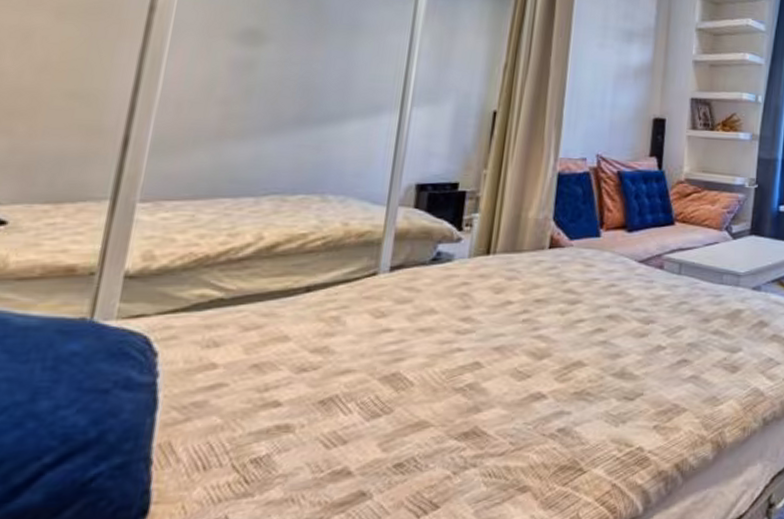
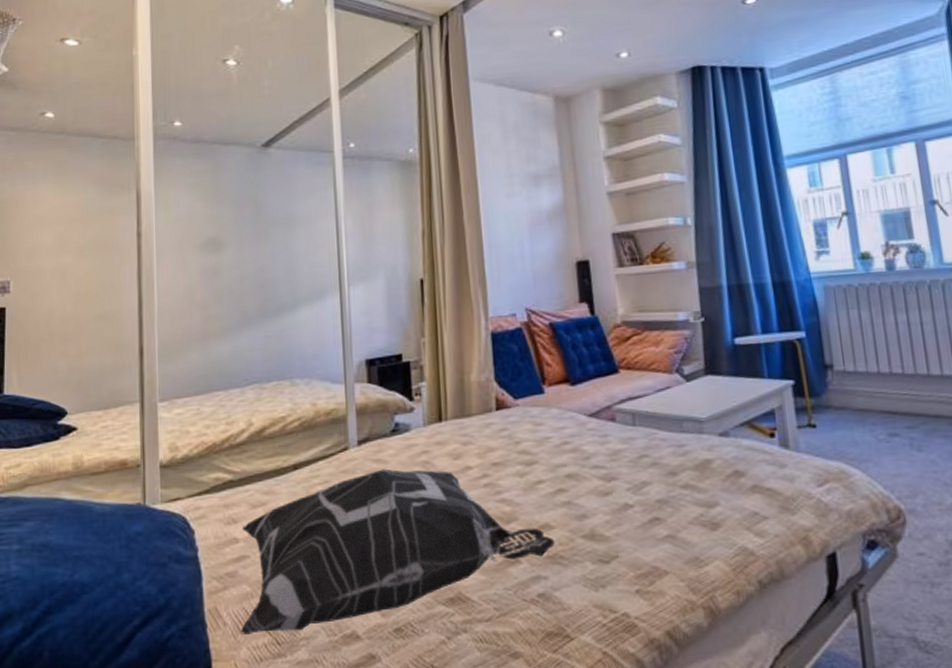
decorative pillow: none [198,297,584,472] -> present [241,468,555,634]

